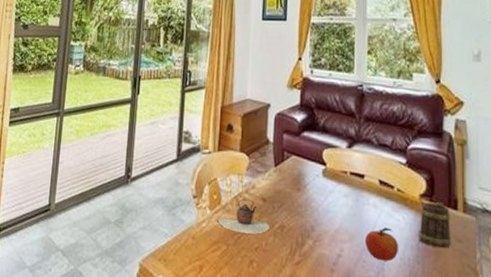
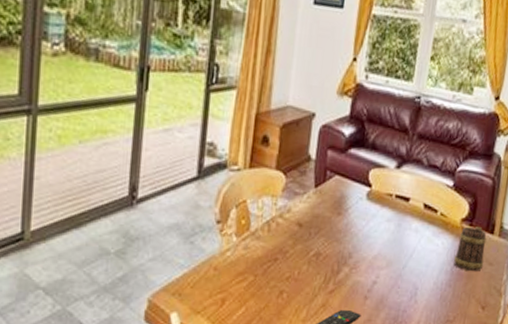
teapot: present [217,198,269,234] -> none [245,223,304,263]
fruit: present [365,227,399,262] -> none [402,252,434,286]

